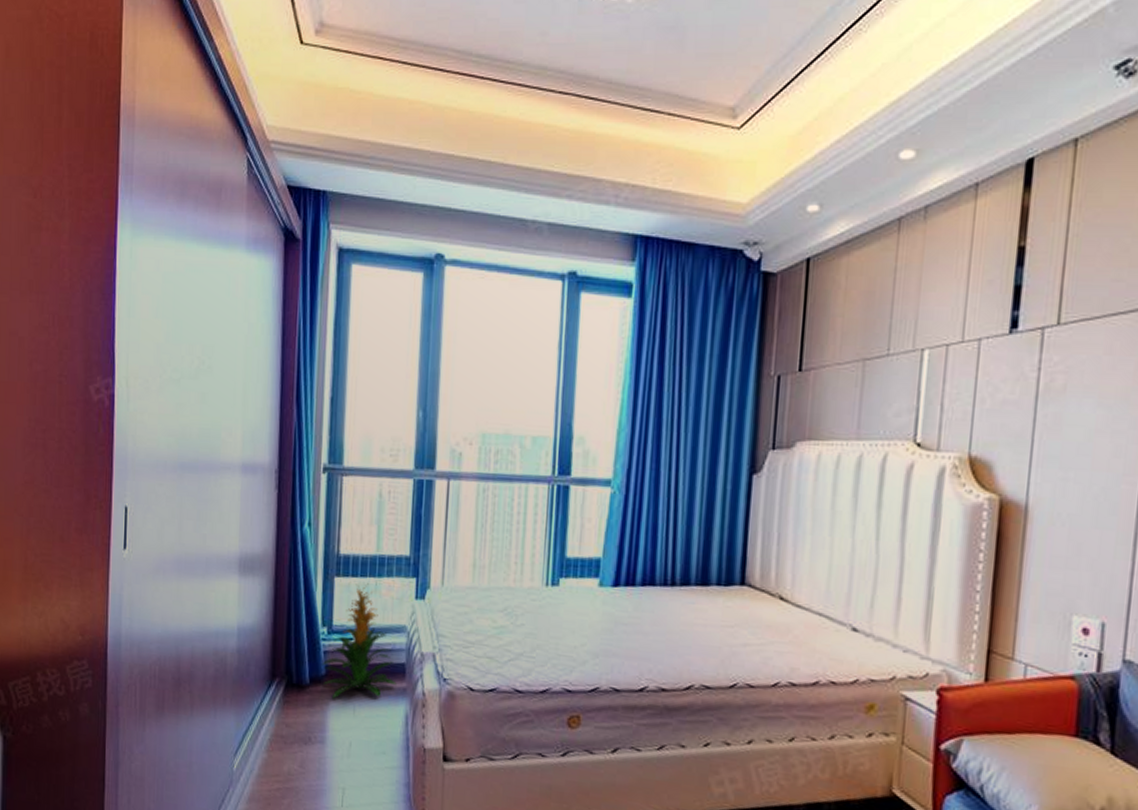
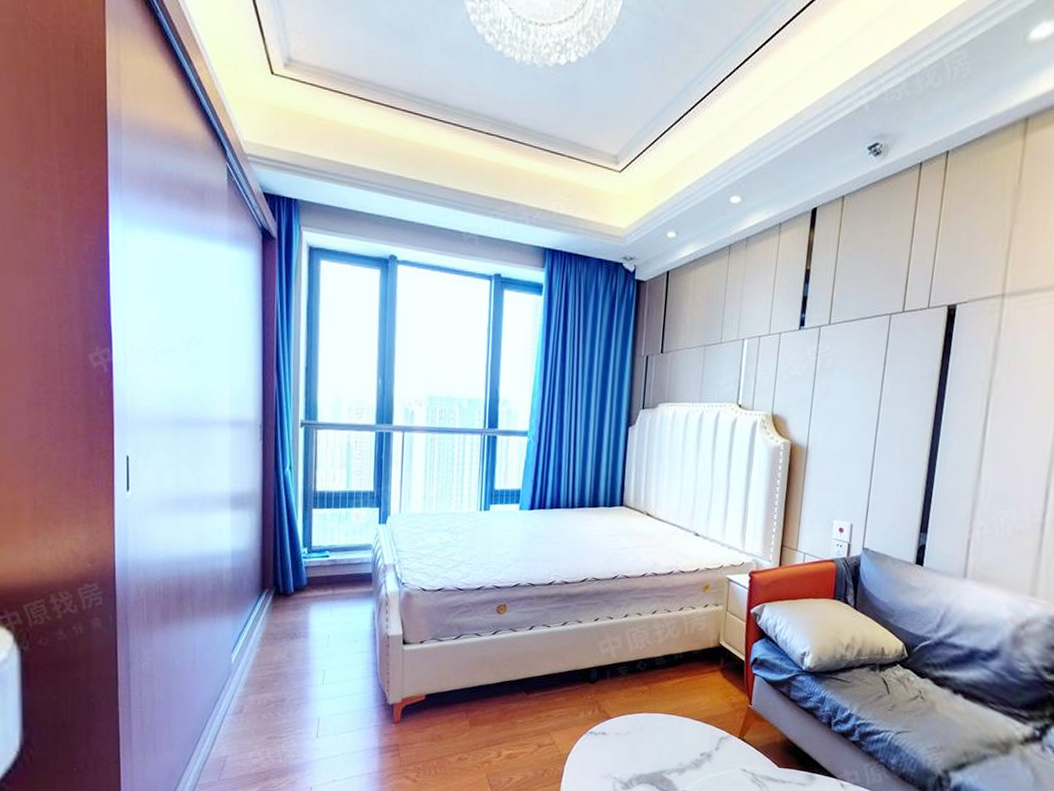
indoor plant: present [322,585,397,699] -> none [303,515,365,603]

